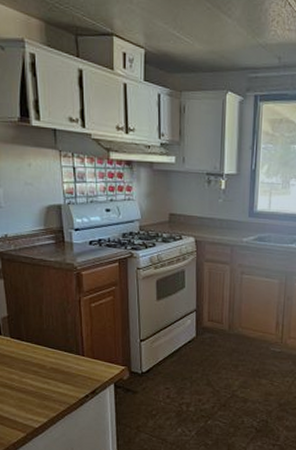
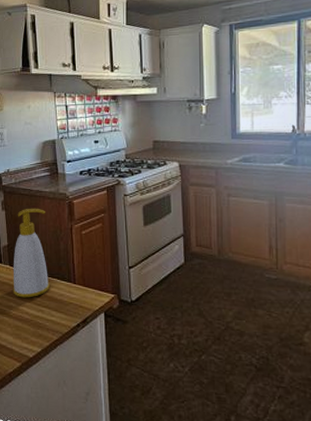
soap bottle: none [14,277,56,370] -> present [13,208,50,298]

